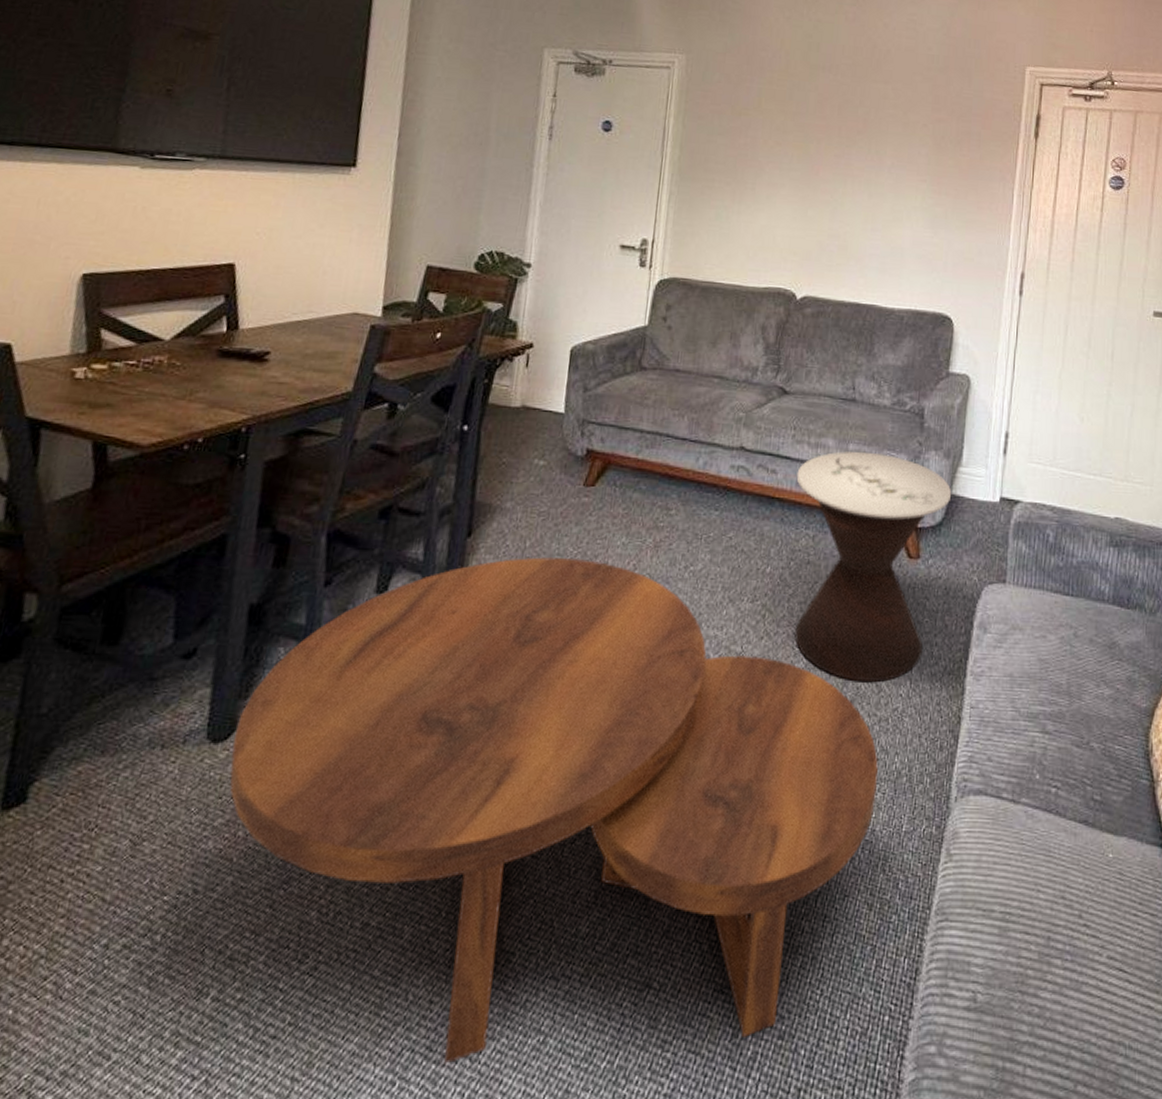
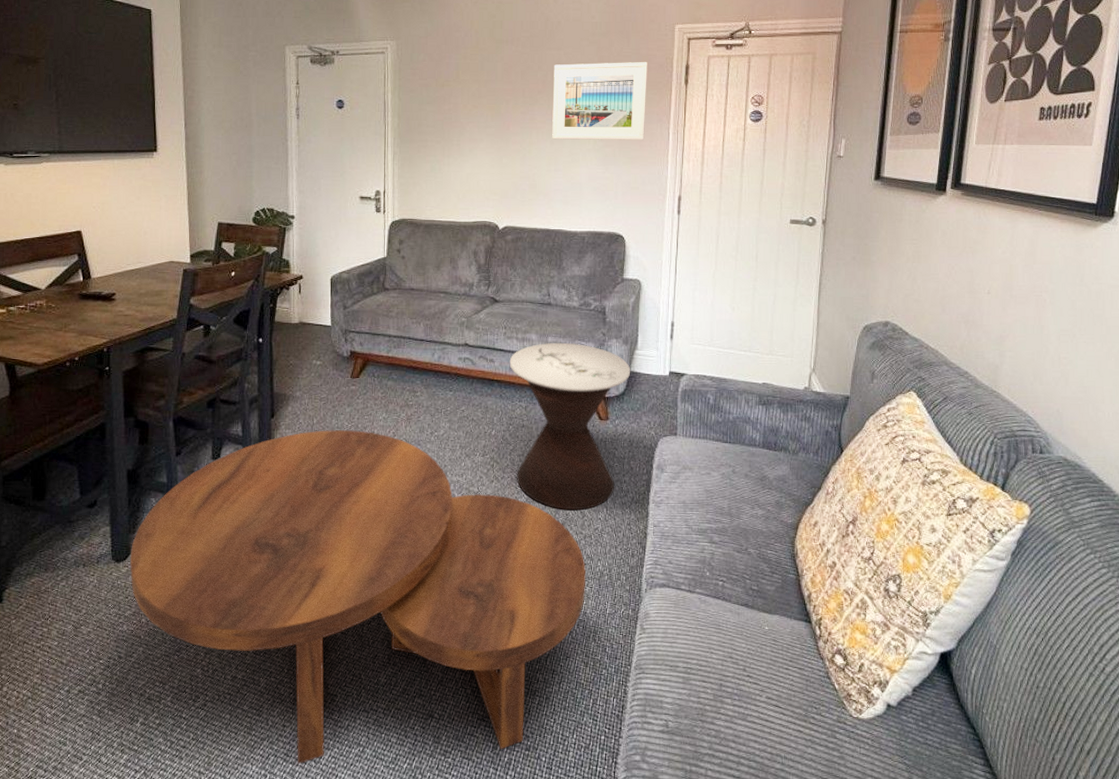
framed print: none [871,100,991,201] -> present [552,61,647,141]

